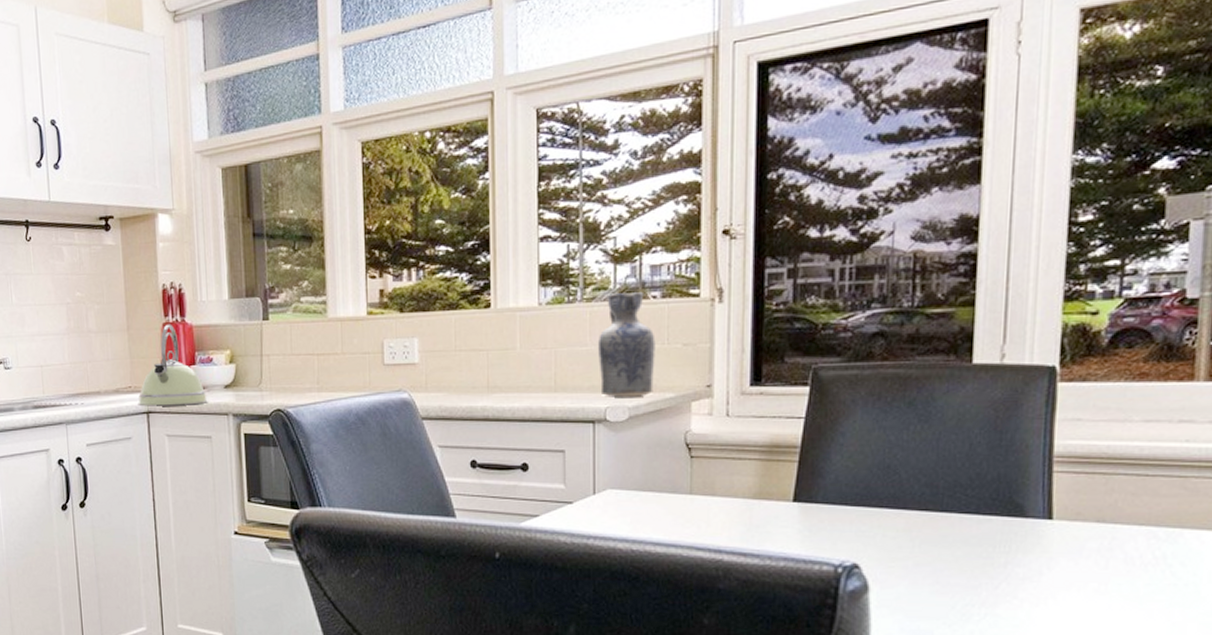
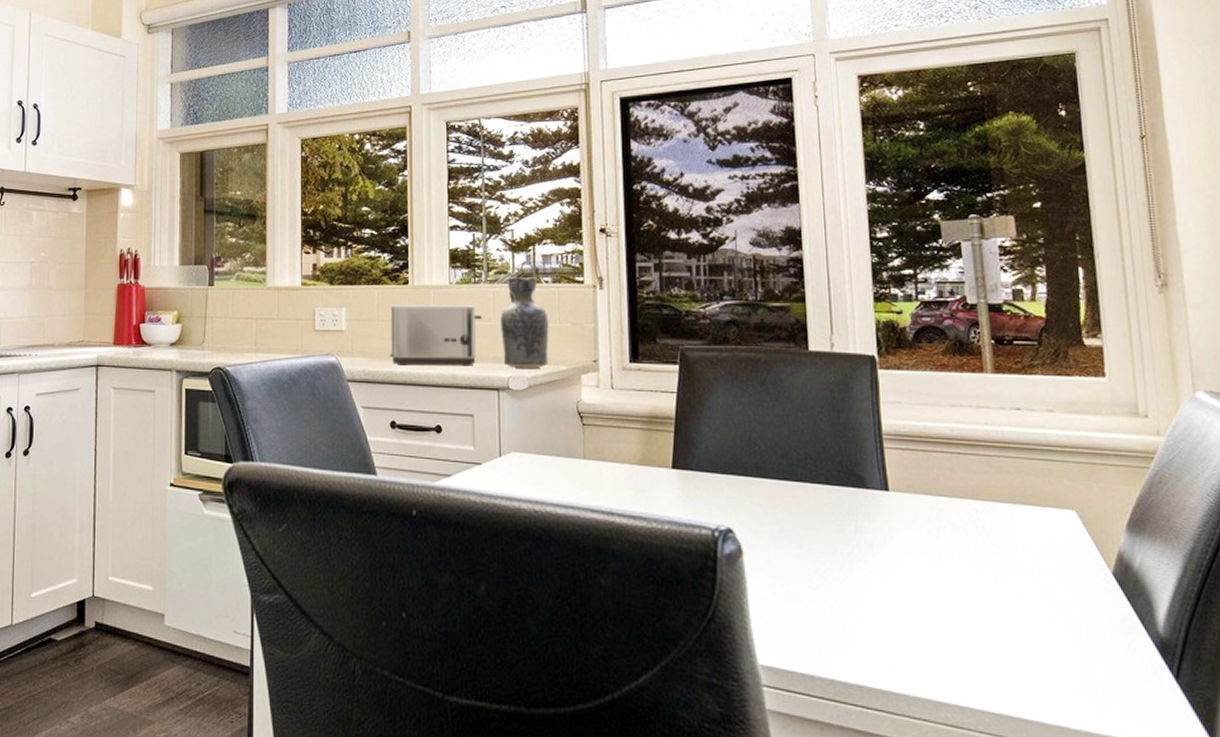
kettle: present [138,324,208,407] -> none [88,285,154,360]
toaster: none [469,328,576,400] -> present [390,305,482,366]

